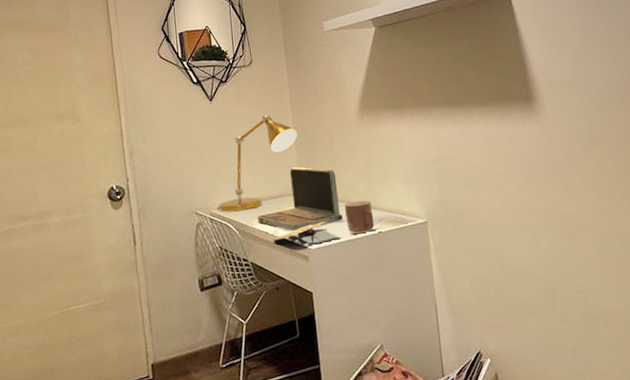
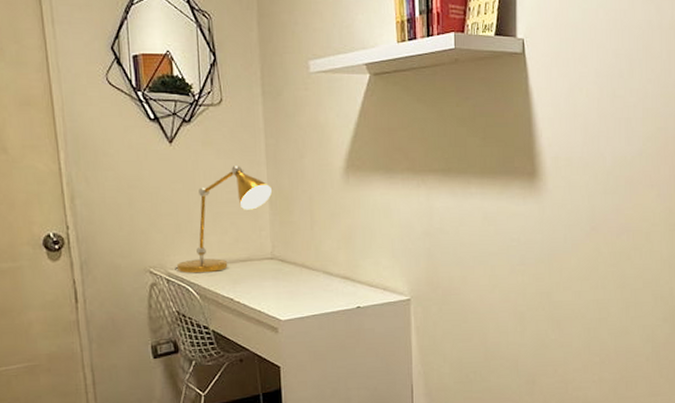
laptop: present [257,167,343,231] -> none [221,229,318,299]
magazine: present [267,217,337,243] -> none [232,287,312,313]
mug: present [345,200,374,234] -> none [322,271,353,308]

